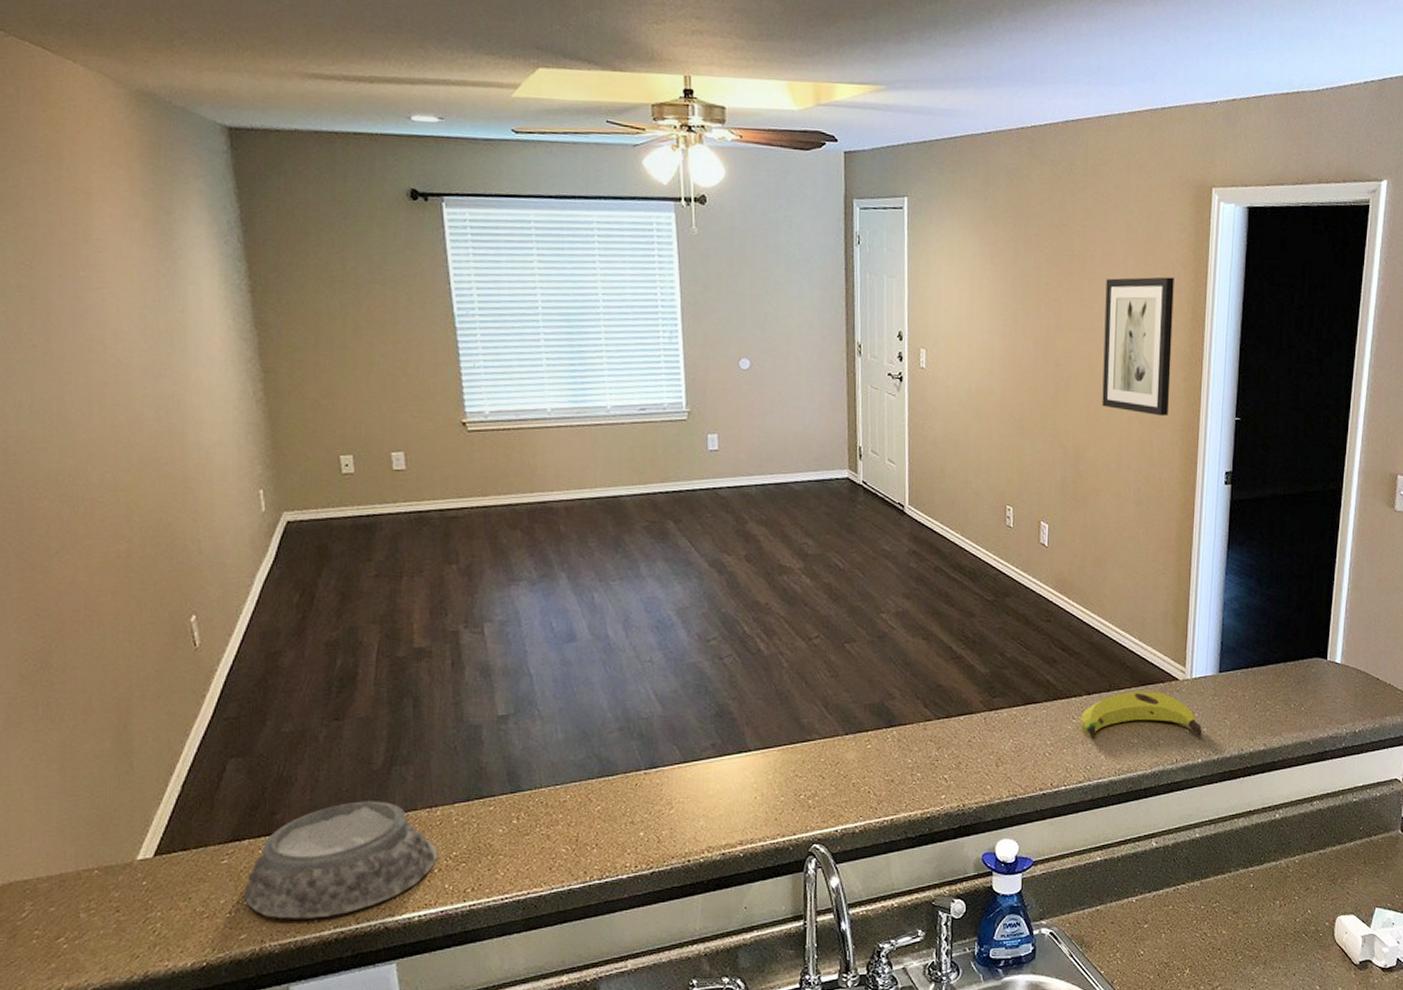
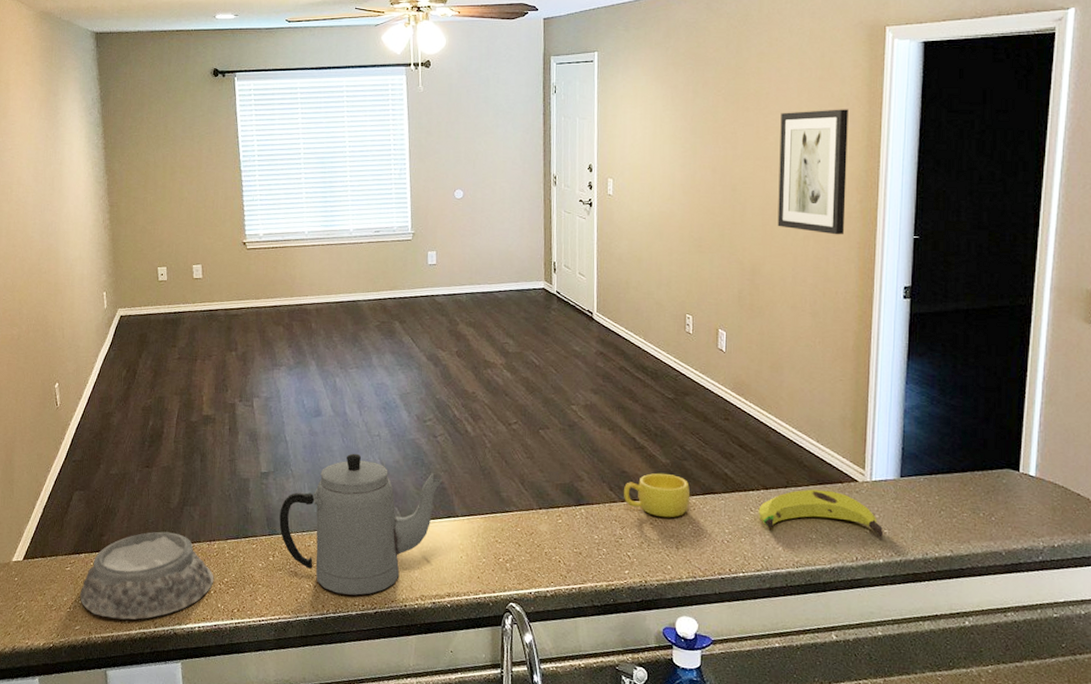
teapot: none [524,684,730,856] -> present [279,453,442,595]
cup: none [940,684,1011,734] -> present [624,473,691,518]

